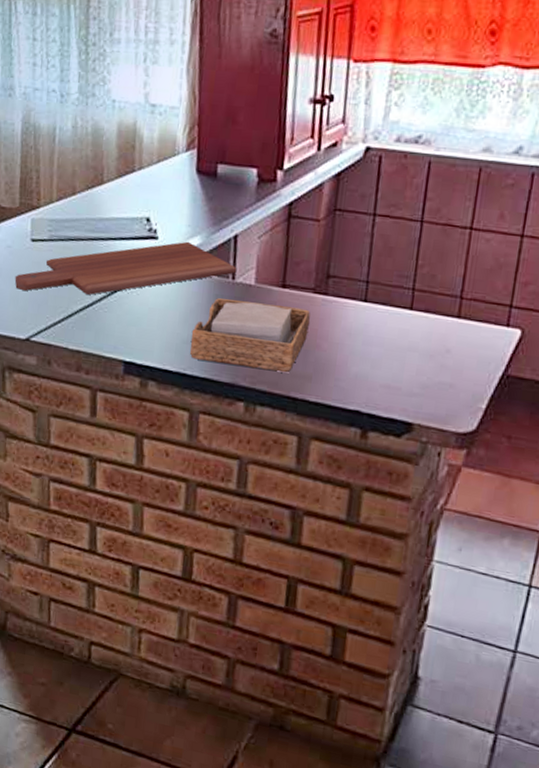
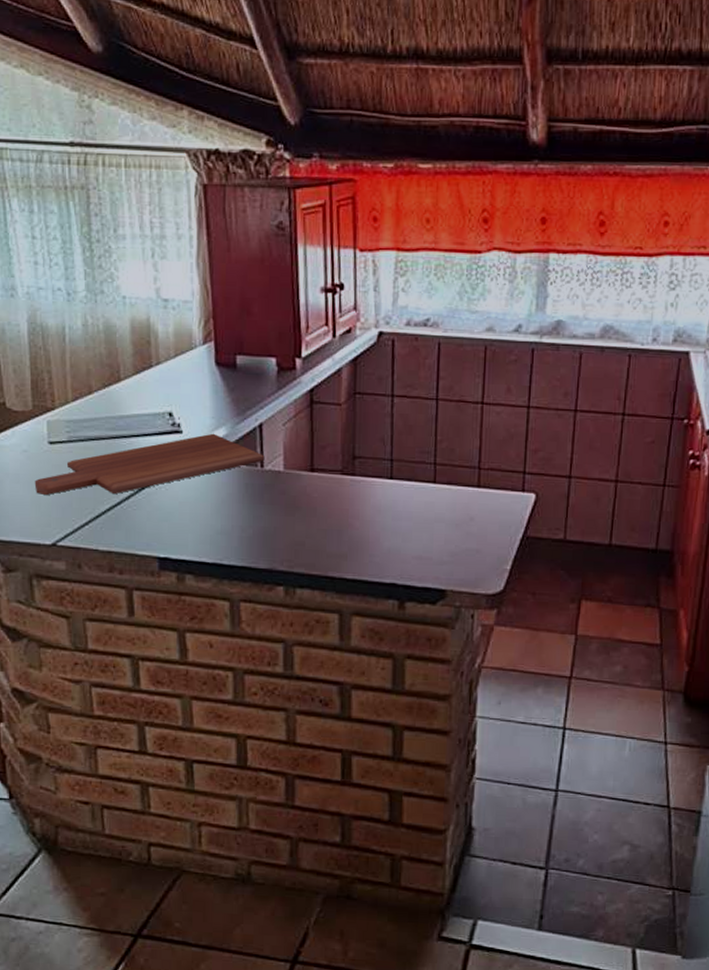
napkin holder: present [189,298,311,373] -> none [224,486,341,554]

